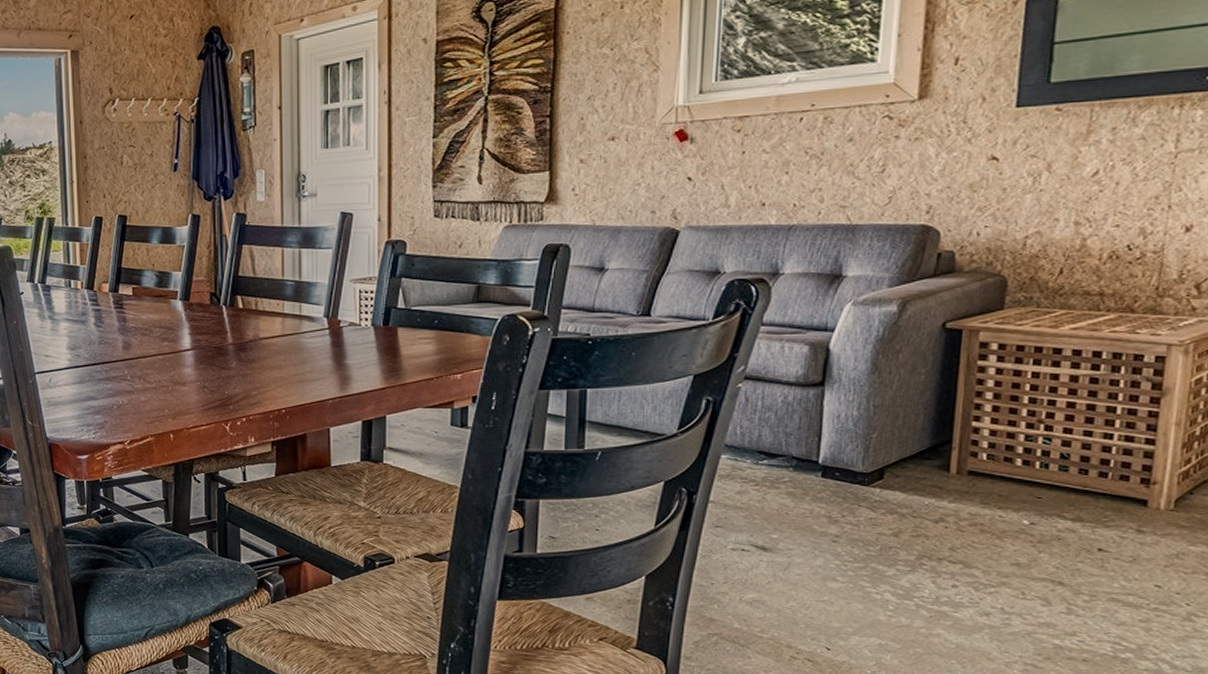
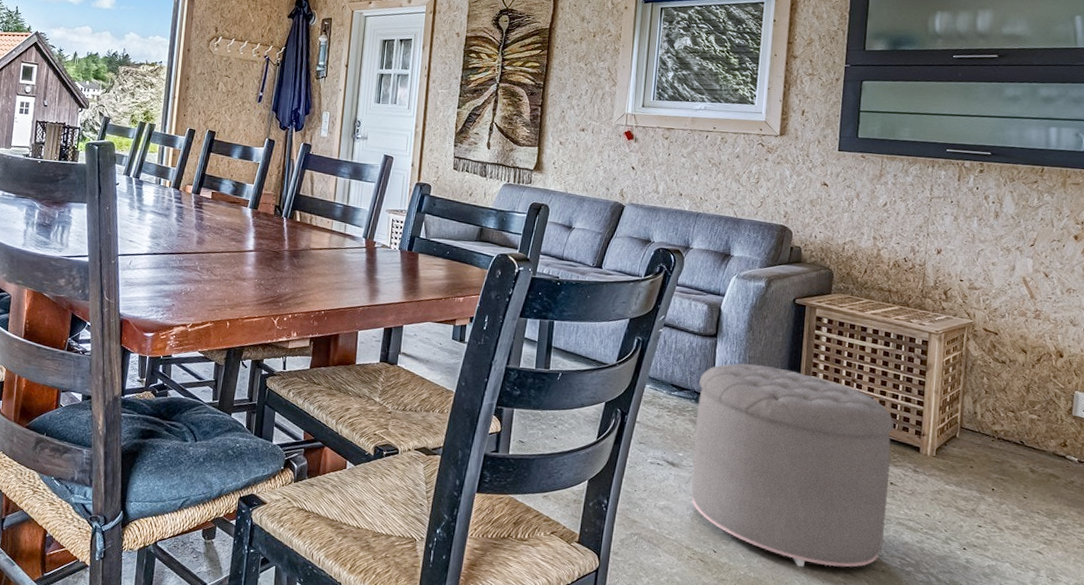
ottoman: none [791,414,1105,662] -> present [691,363,894,568]

